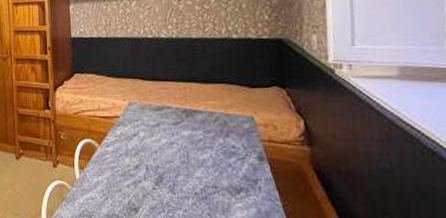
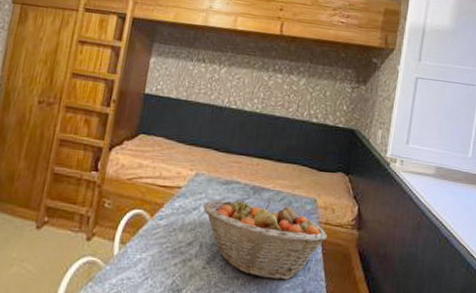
fruit basket: none [141,123,274,199] -> present [203,199,327,280]

